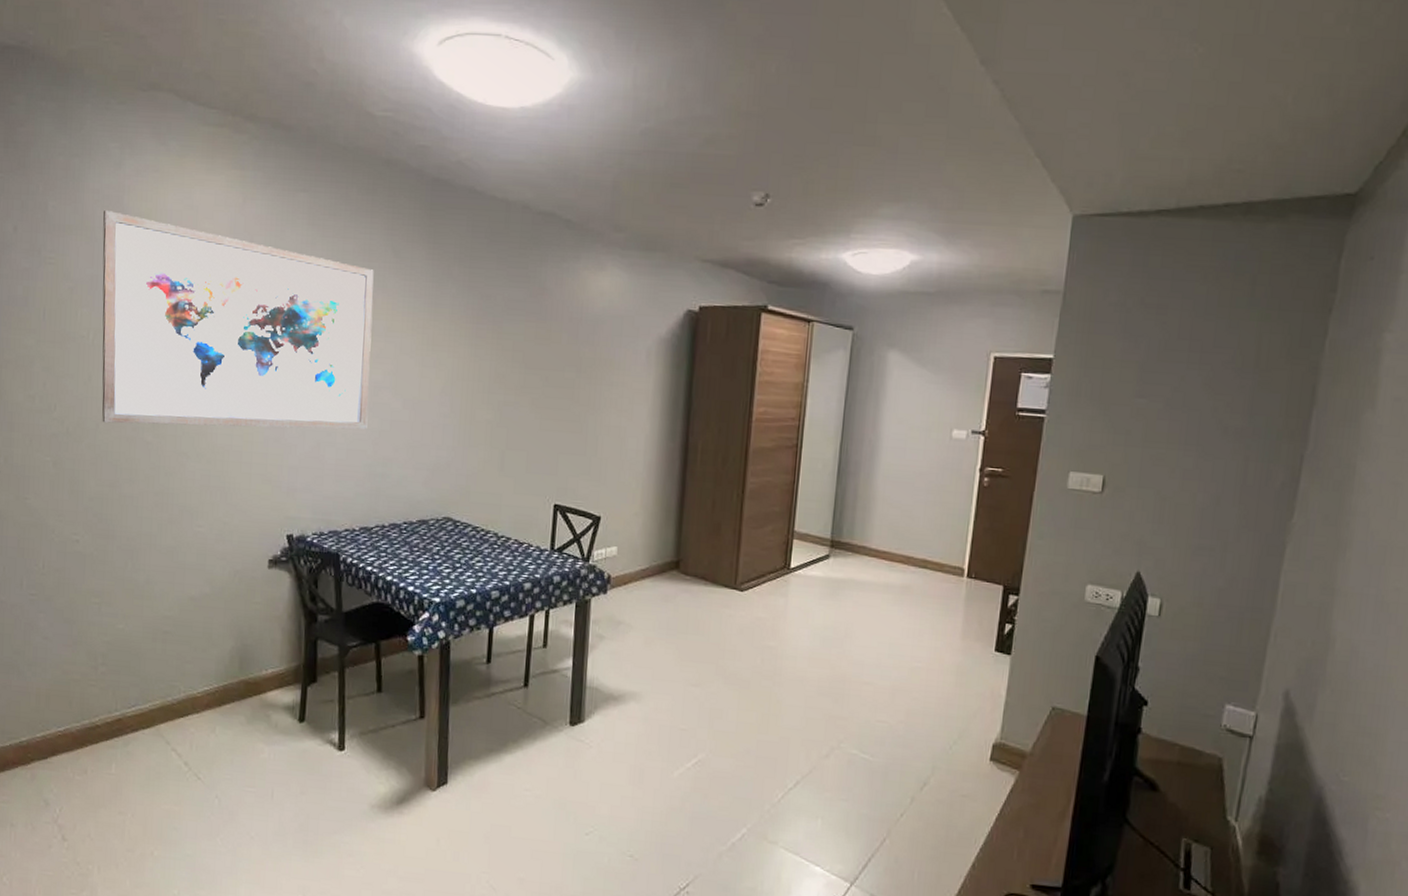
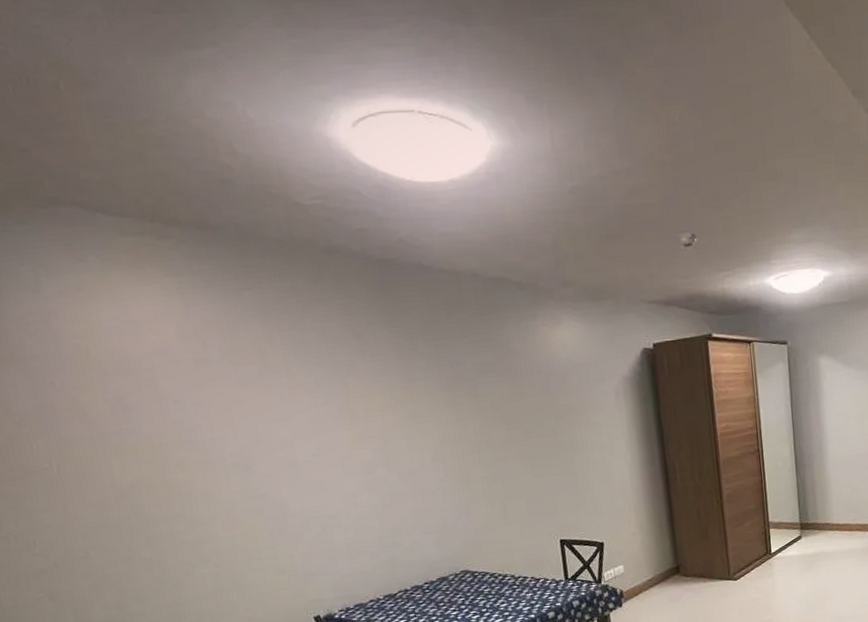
wall art: present [102,209,374,430] -> none [32,336,369,549]

